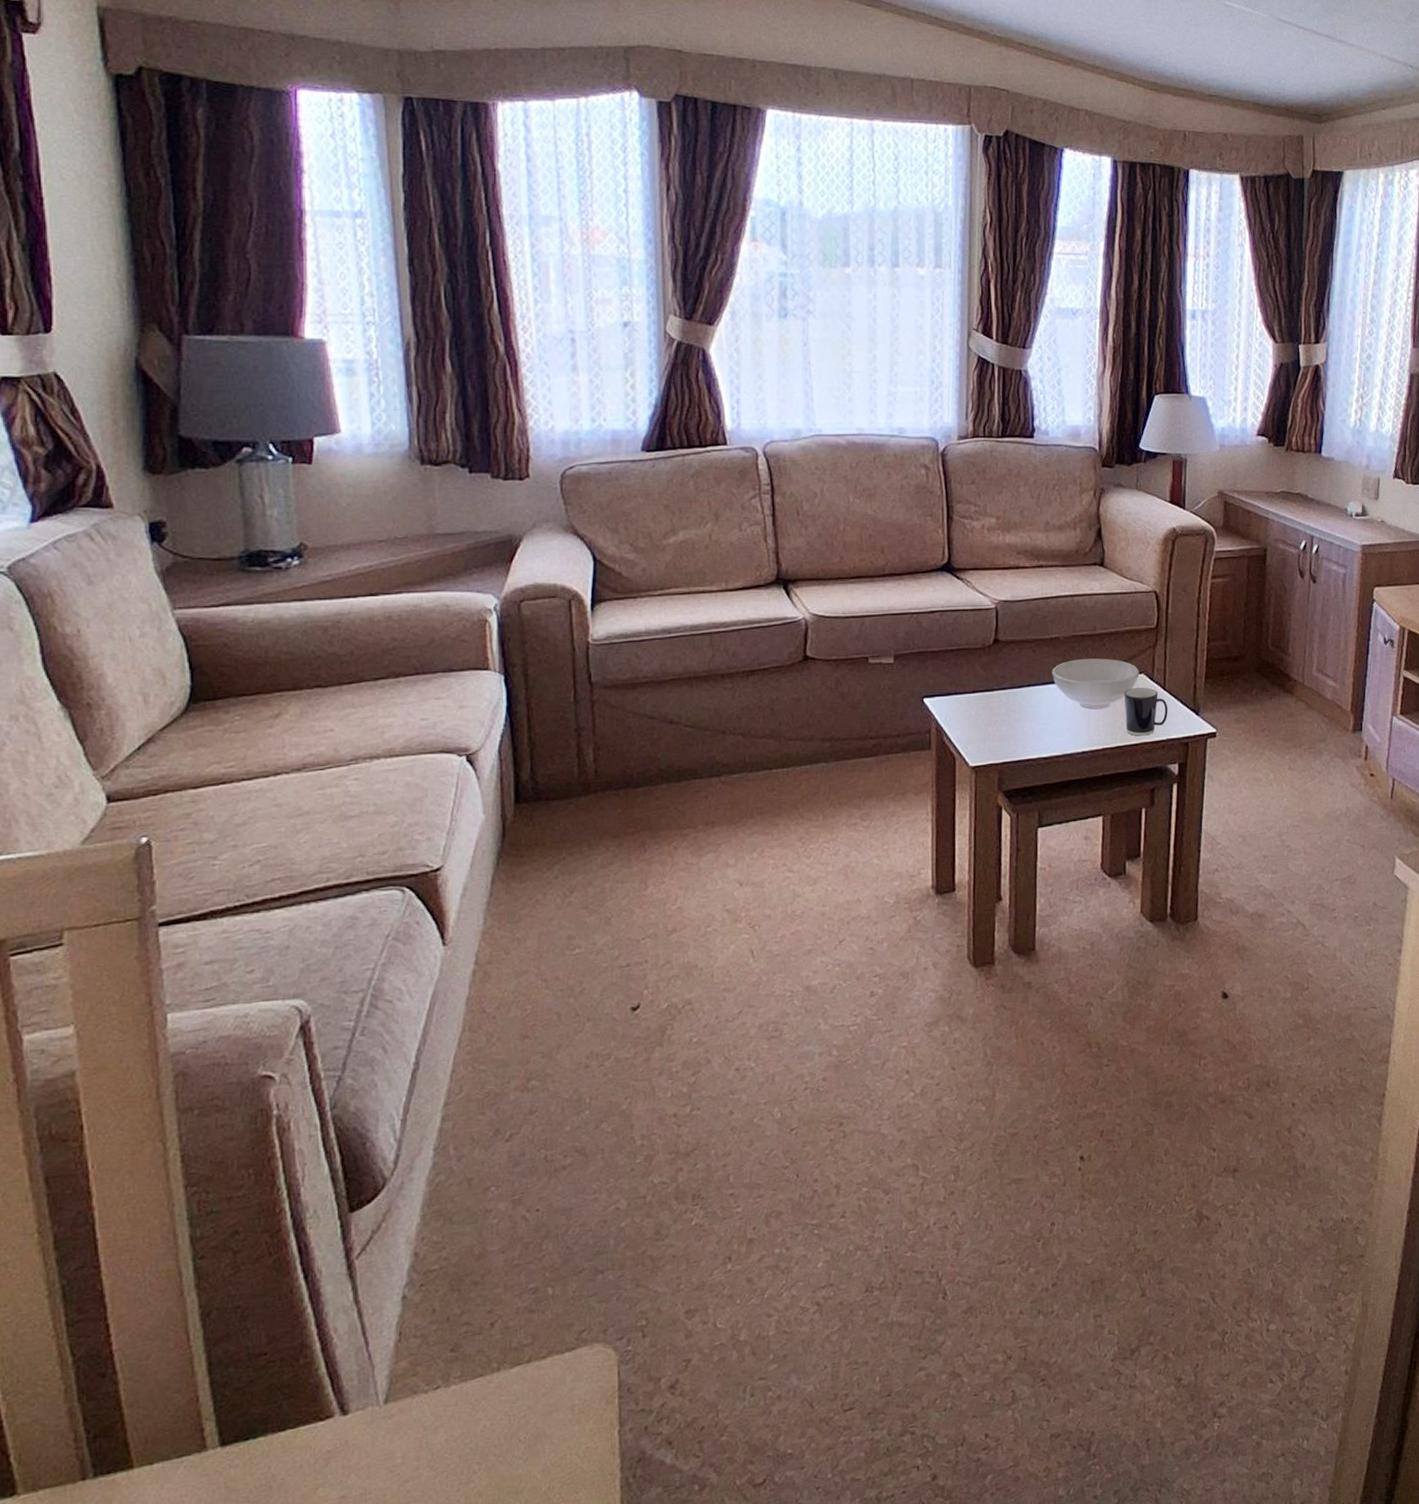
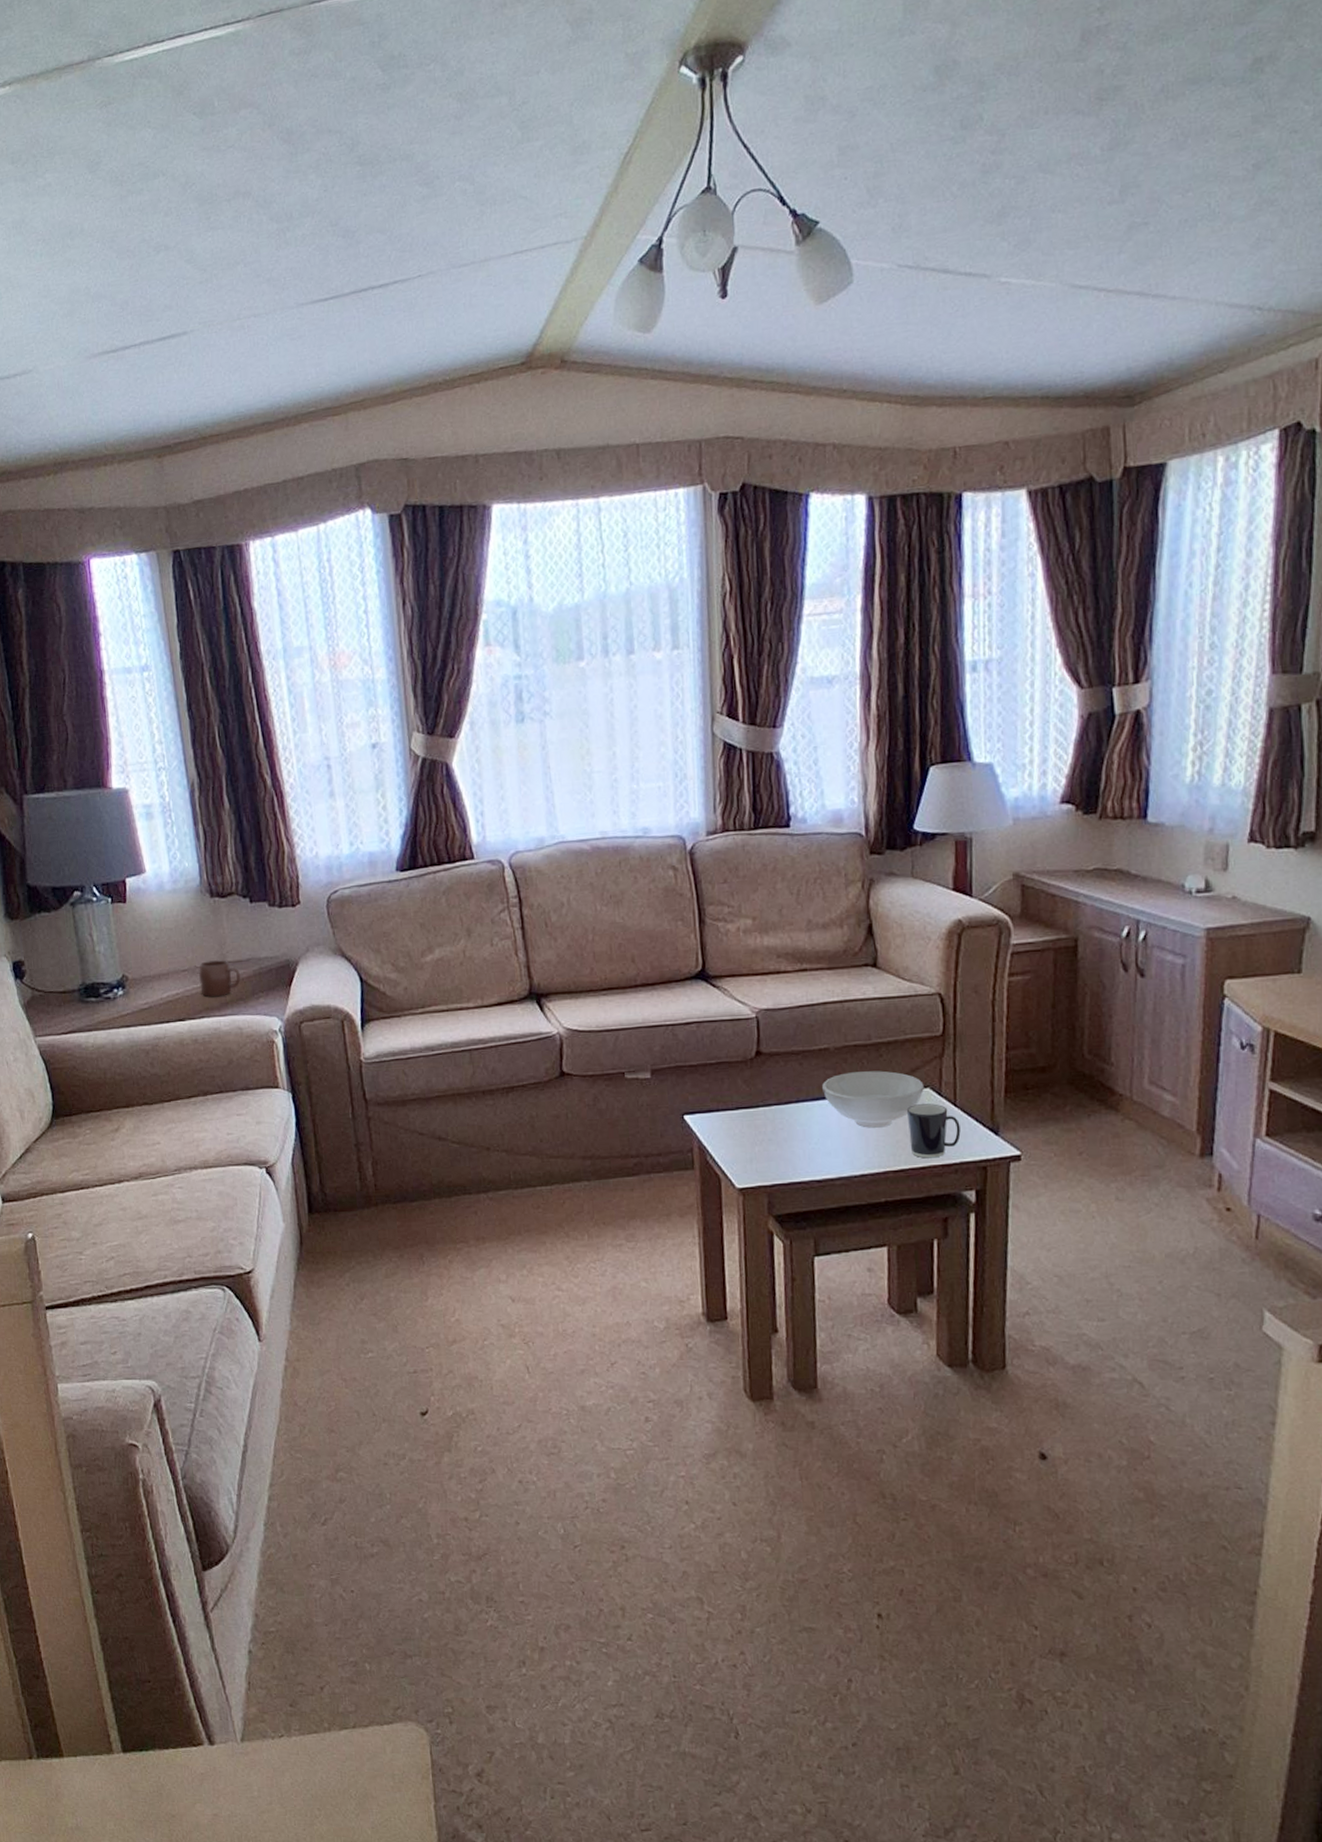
mug: none [398,530,451,571] -> present [198,959,240,997]

